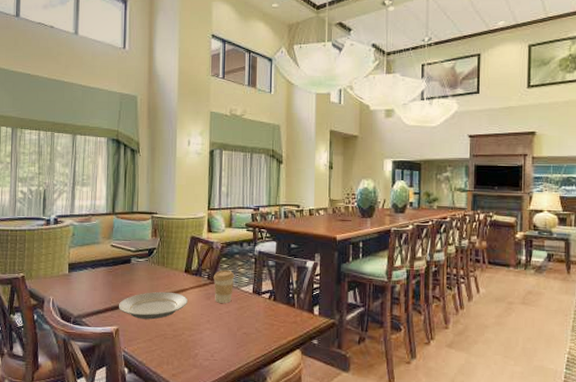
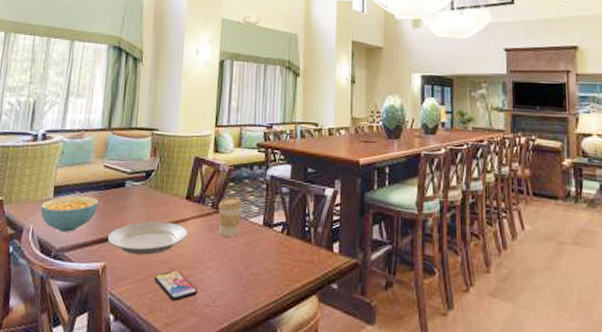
cereal bowl: none [58,271,109,302] -> present [40,196,99,232]
smartphone: none [161,331,199,357] -> present [154,270,198,301]

